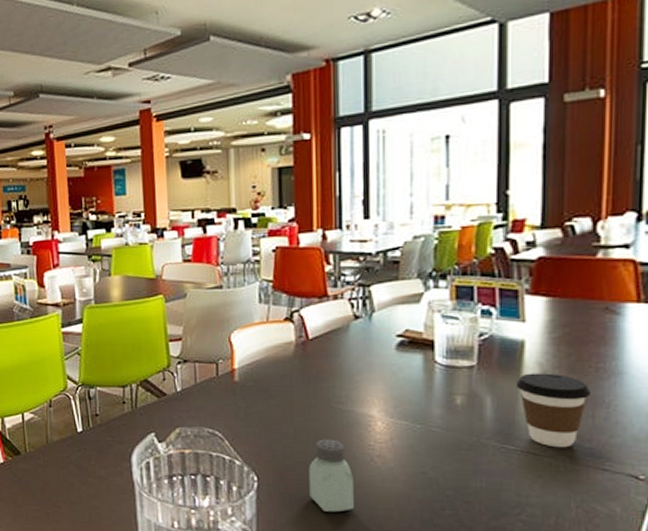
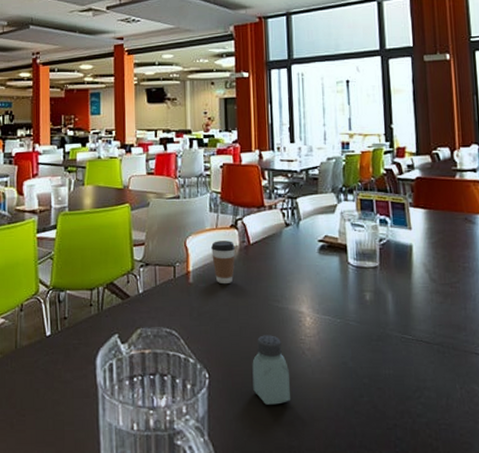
coffee cup: none [261,335,290,384] -> present [211,241,235,285]
coffee cup: present [515,373,592,448] -> none [408,272,463,336]

